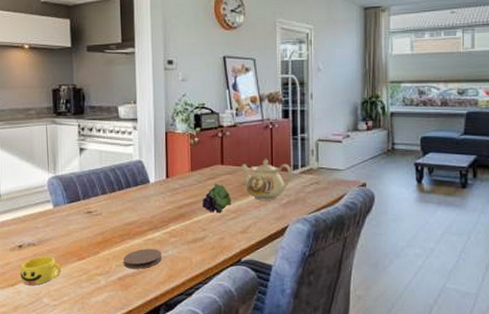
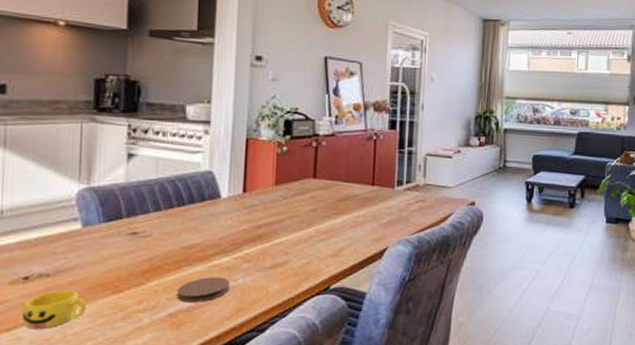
fruit: present [202,183,231,213] -> none [286,199,323,234]
teapot: present [241,159,292,201] -> none [337,173,396,220]

